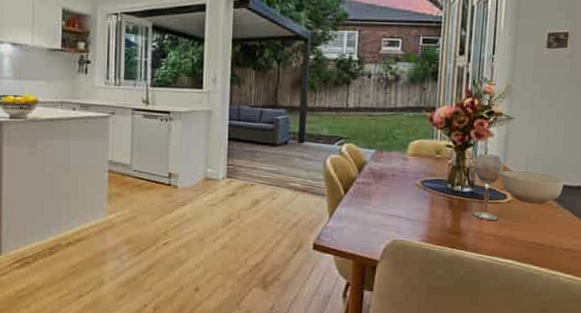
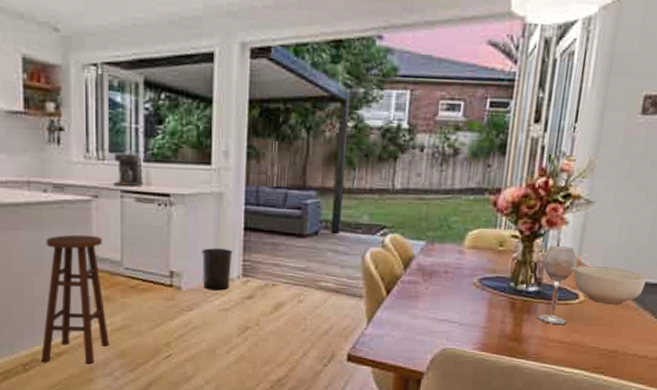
bar stool: none [64,143,119,249] -> present [41,234,109,365]
coffee maker: none [127,80,148,106] -> present [113,152,141,187]
waste bin: none [195,154,219,189] -> present [202,248,233,291]

